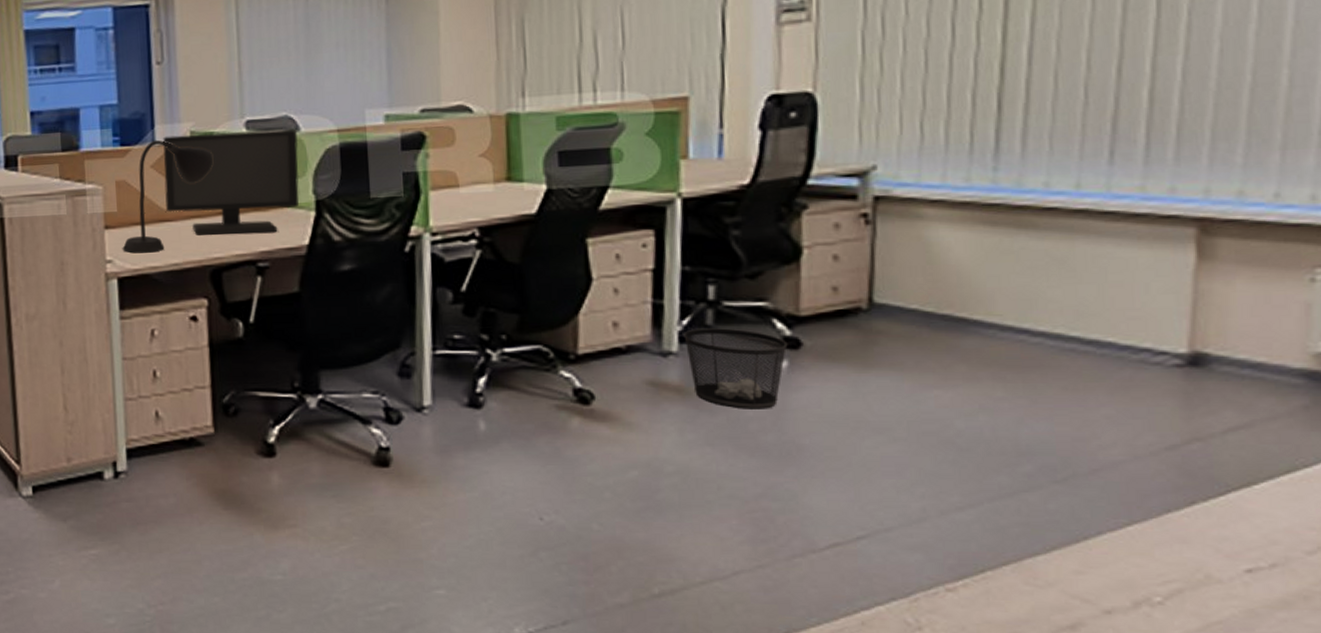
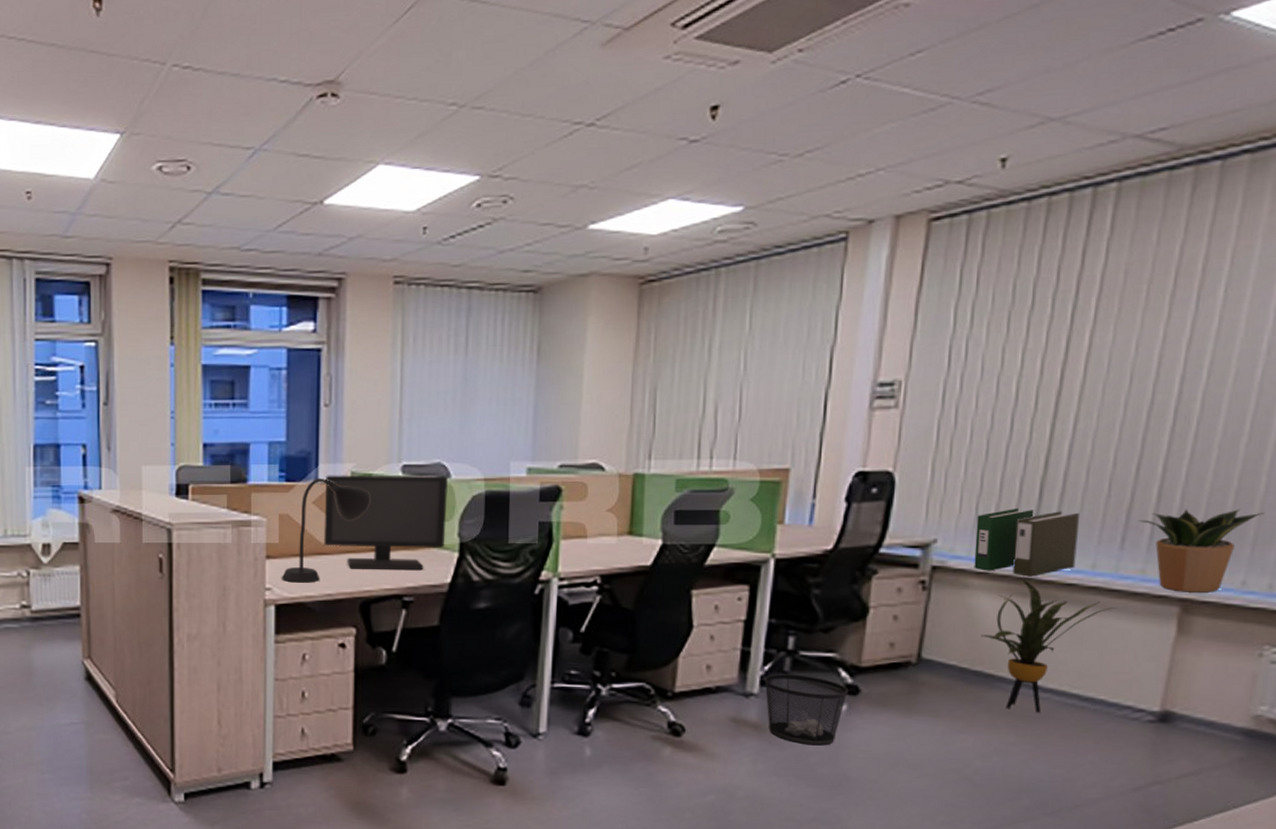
binder: none [923,124,994,199] -> present [974,508,1035,571]
house plant: none [945,205,1115,361] -> present [981,579,1117,713]
binder: none [972,124,1055,202] -> present [1013,511,1079,577]
potted plant: none [1127,108,1291,210] -> present [1137,508,1264,592]

